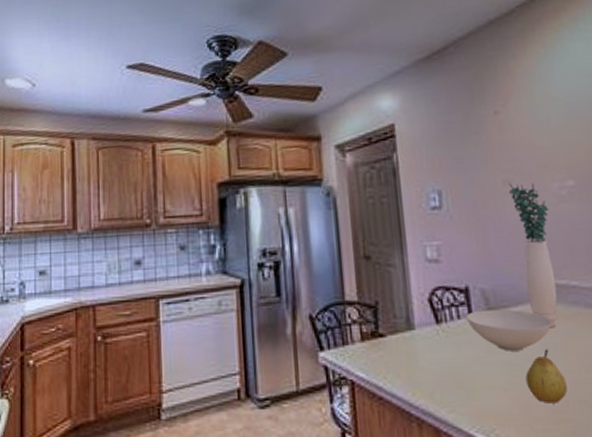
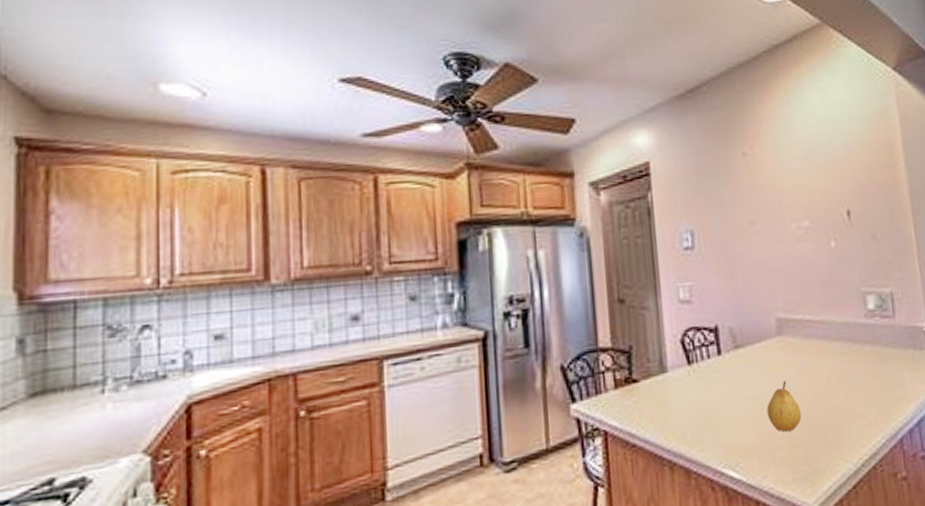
bowl: present [465,309,552,351] -> none [715,345,790,386]
vase: present [508,183,558,328] -> none [754,223,795,361]

